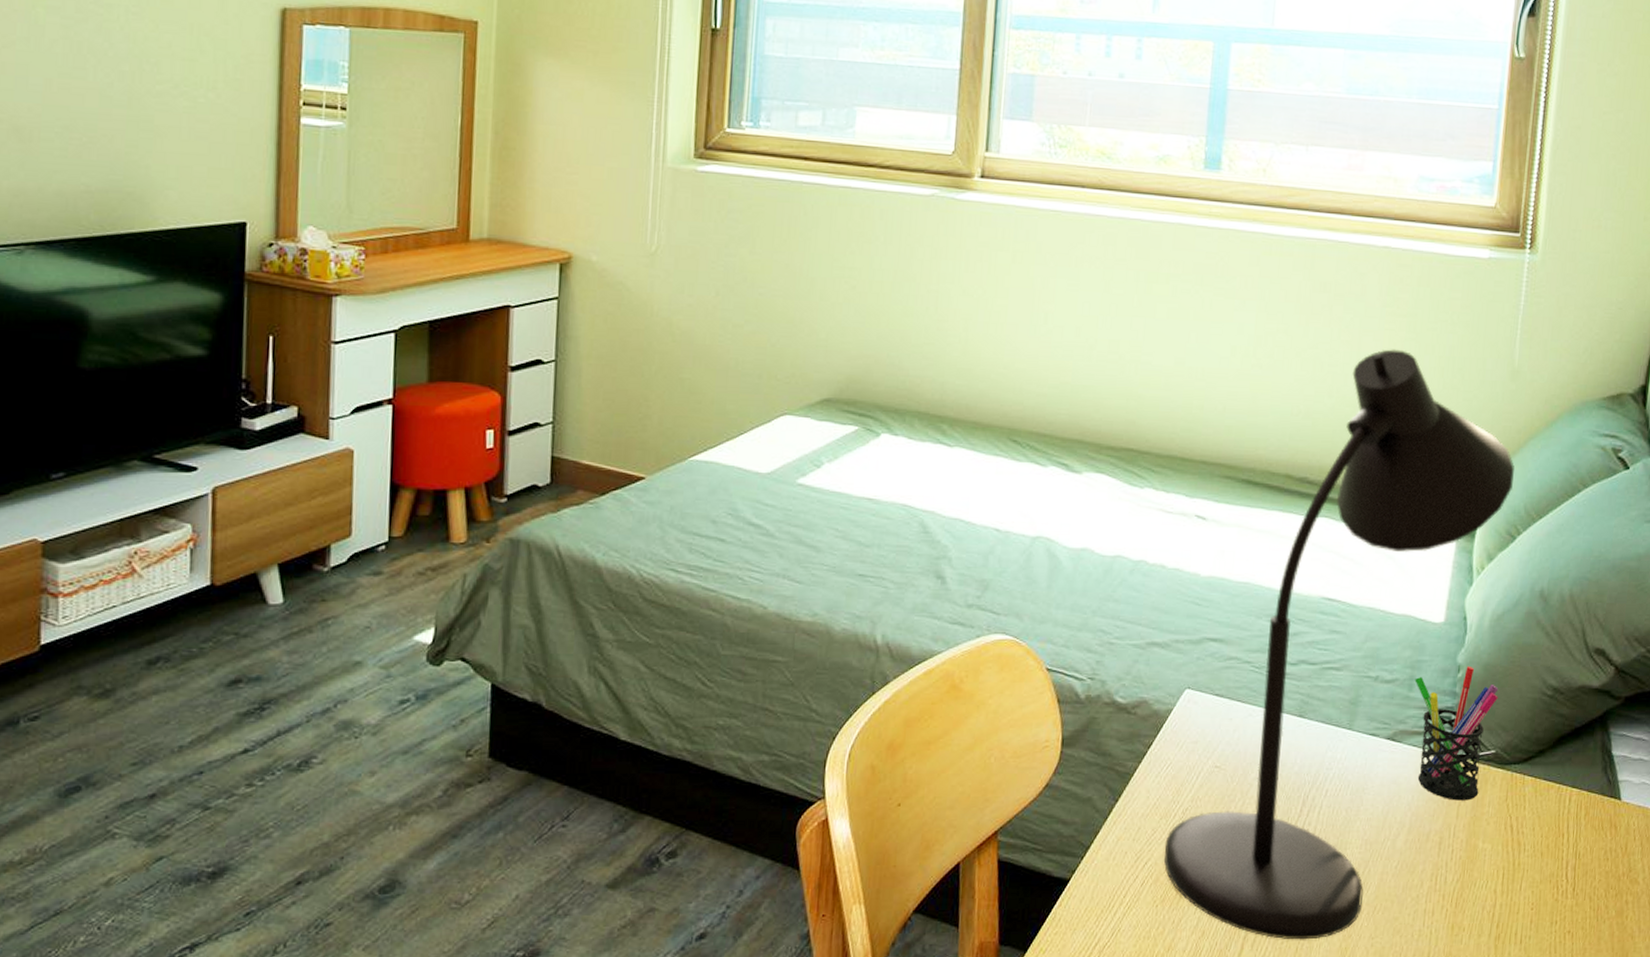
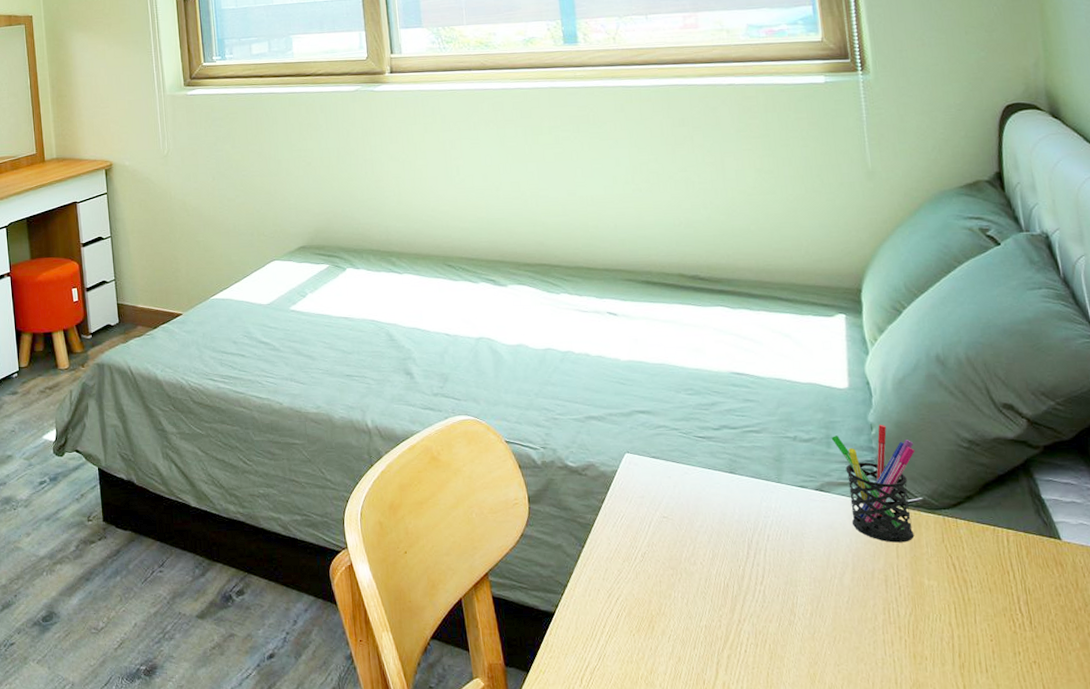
desk lamp: present [1163,349,1515,940] -> none [631,165,889,666]

